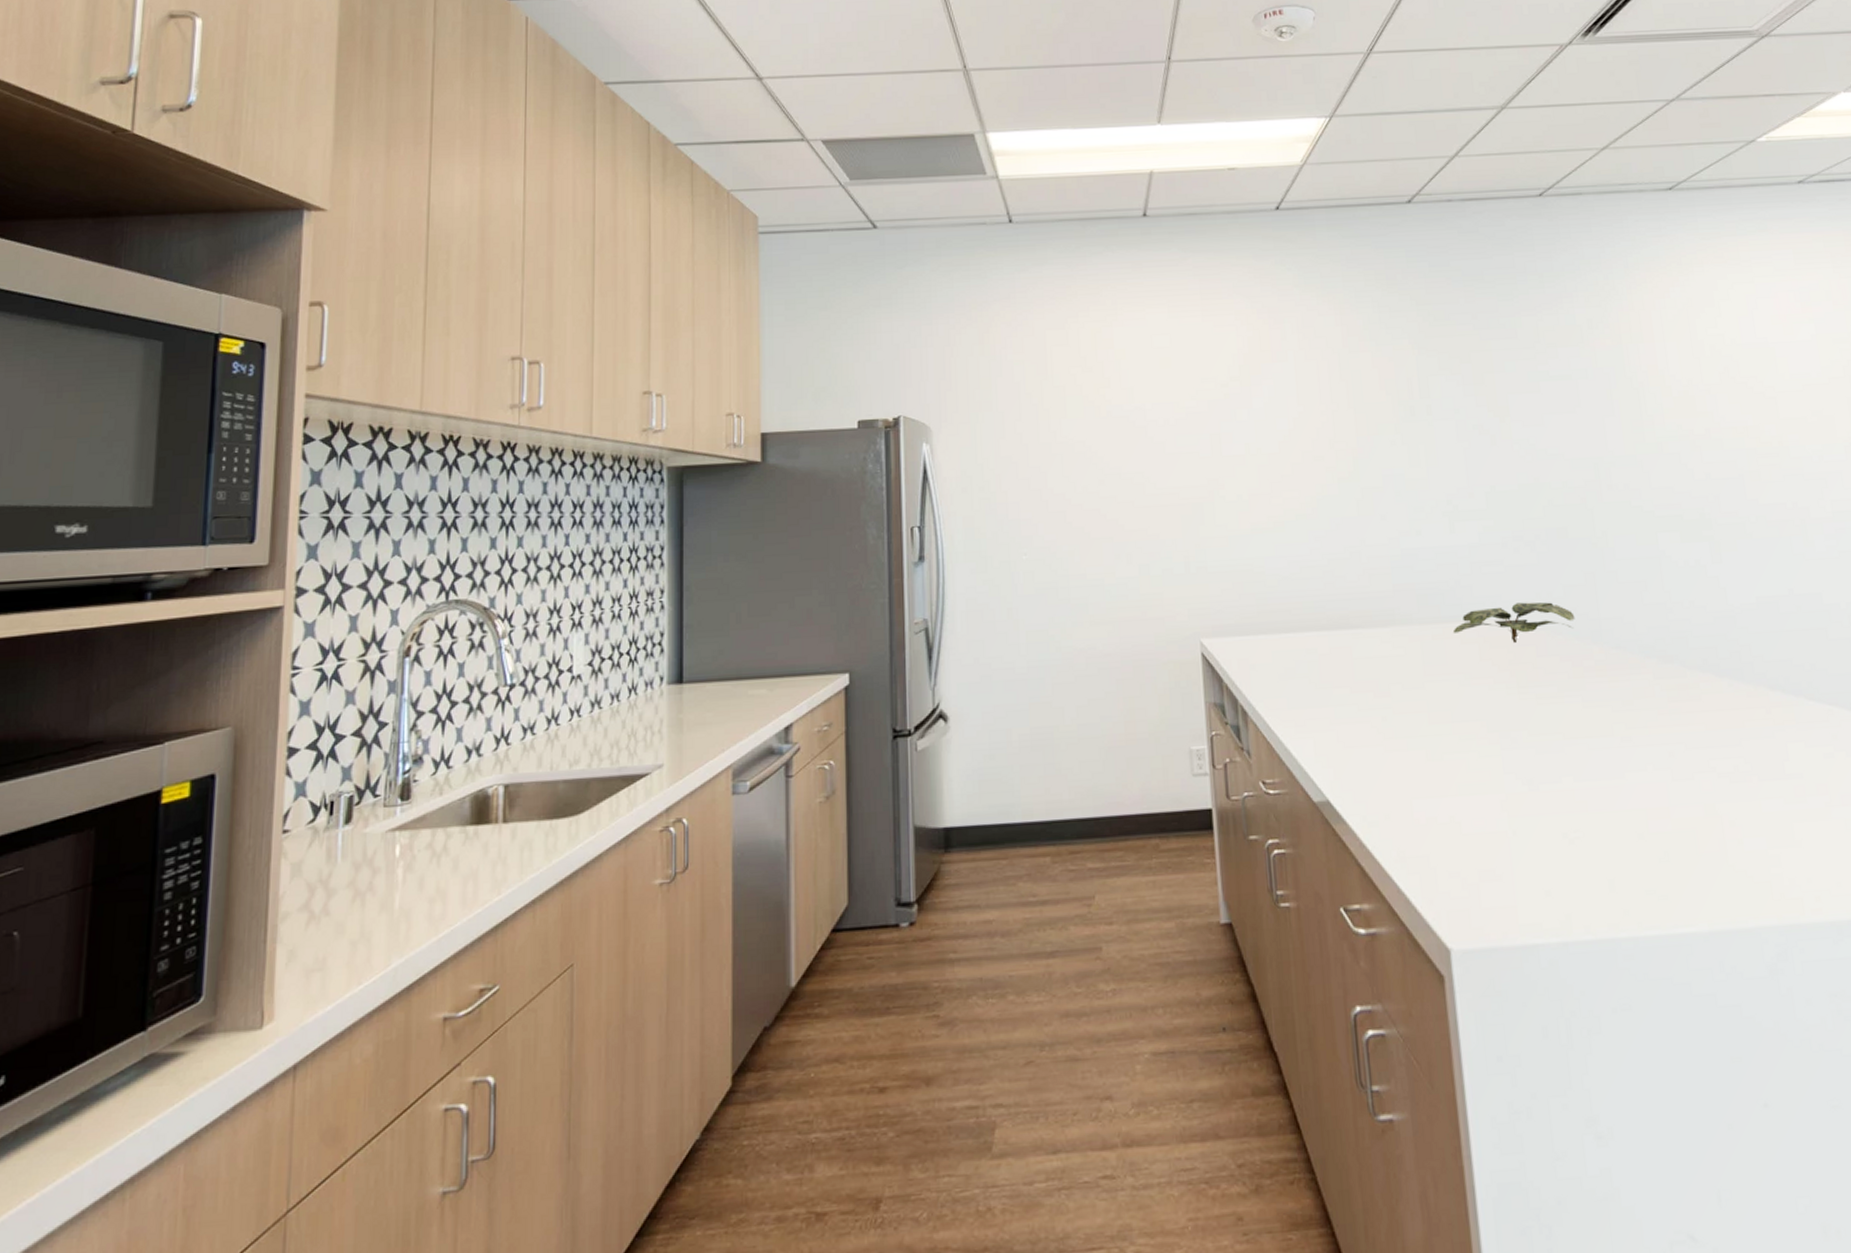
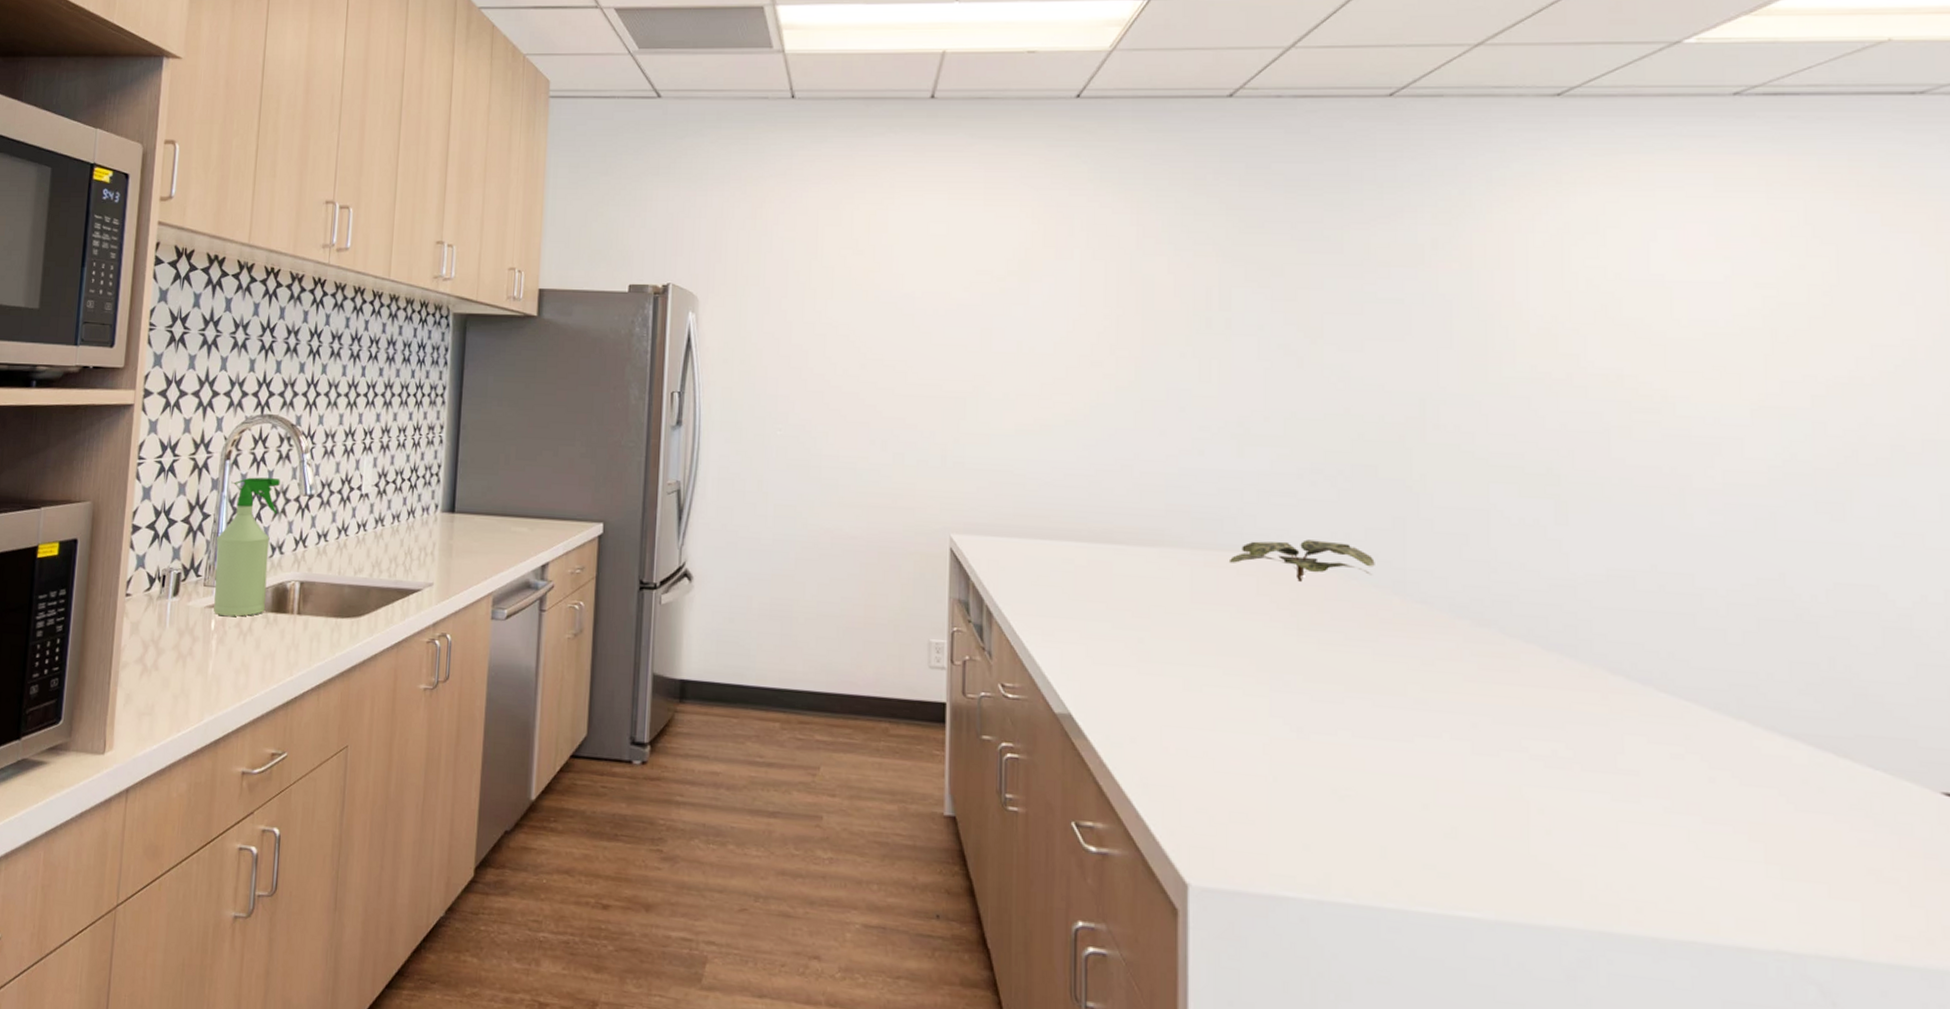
spray bottle: none [396,671,474,838] -> present [214,477,280,617]

